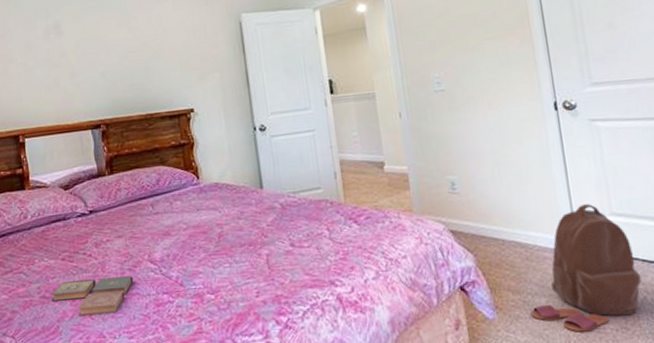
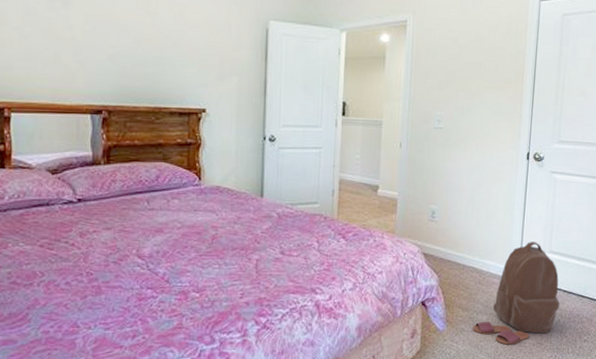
book: present [52,276,134,316] -> none [24,269,118,305]

